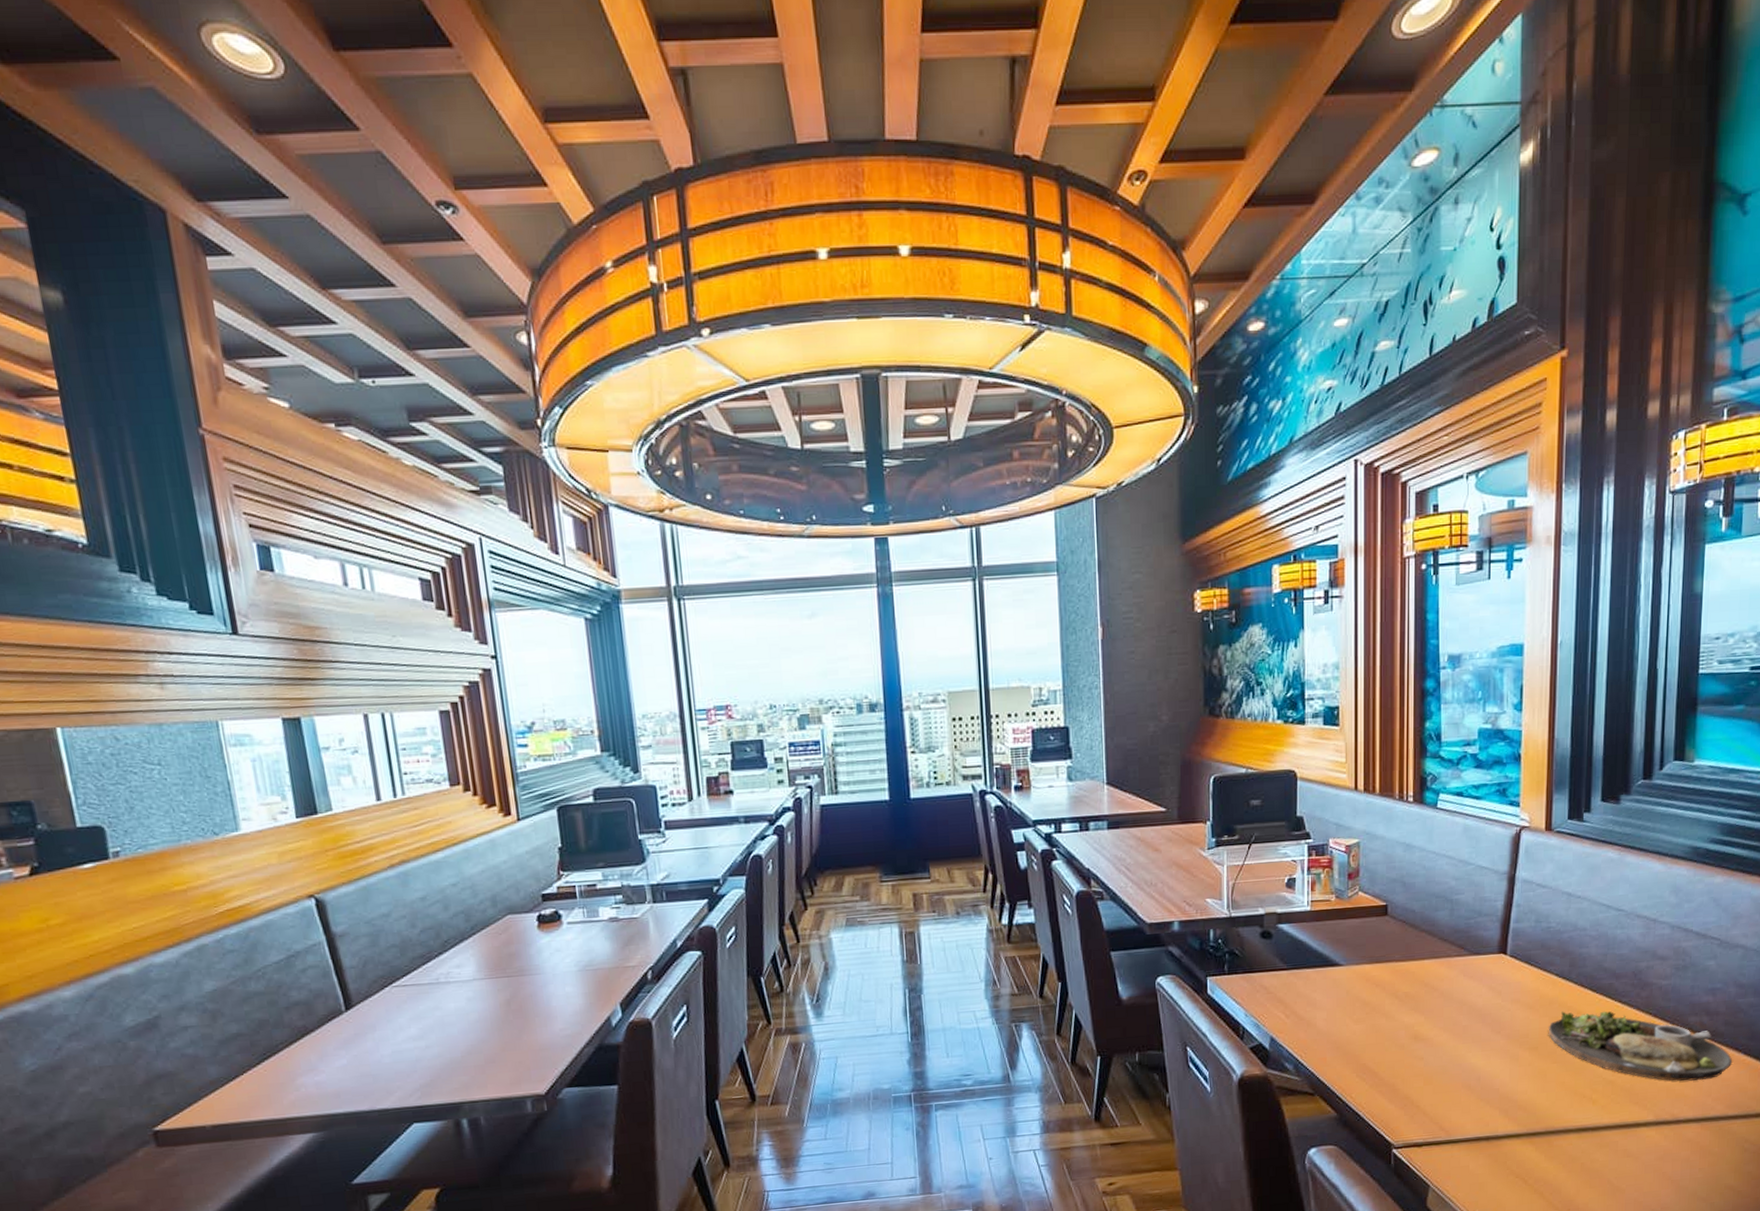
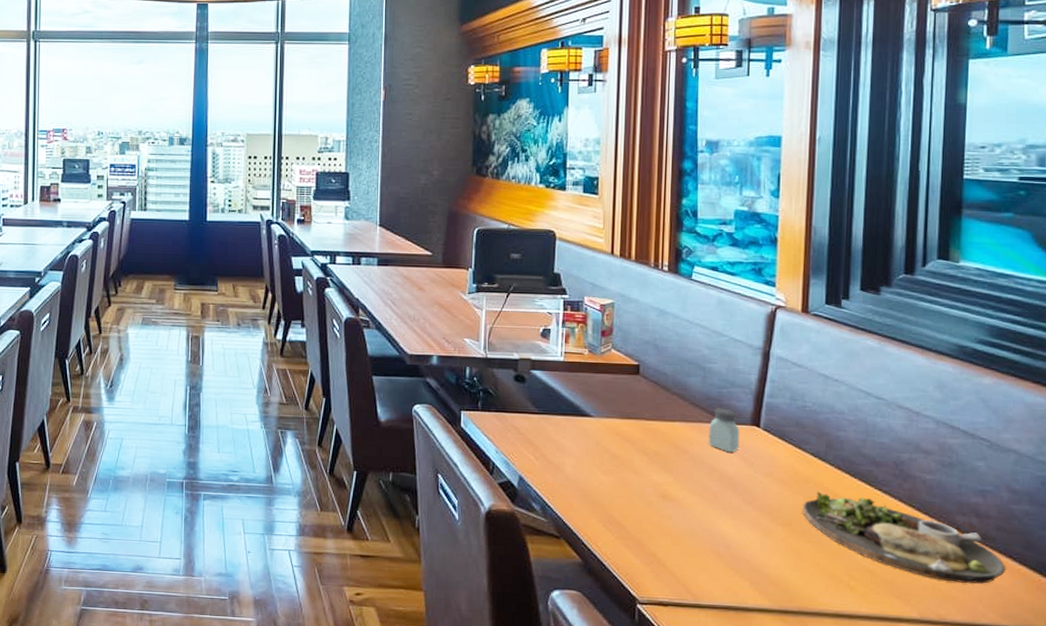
saltshaker: none [1457,939,1488,984] -> present [708,408,740,453]

